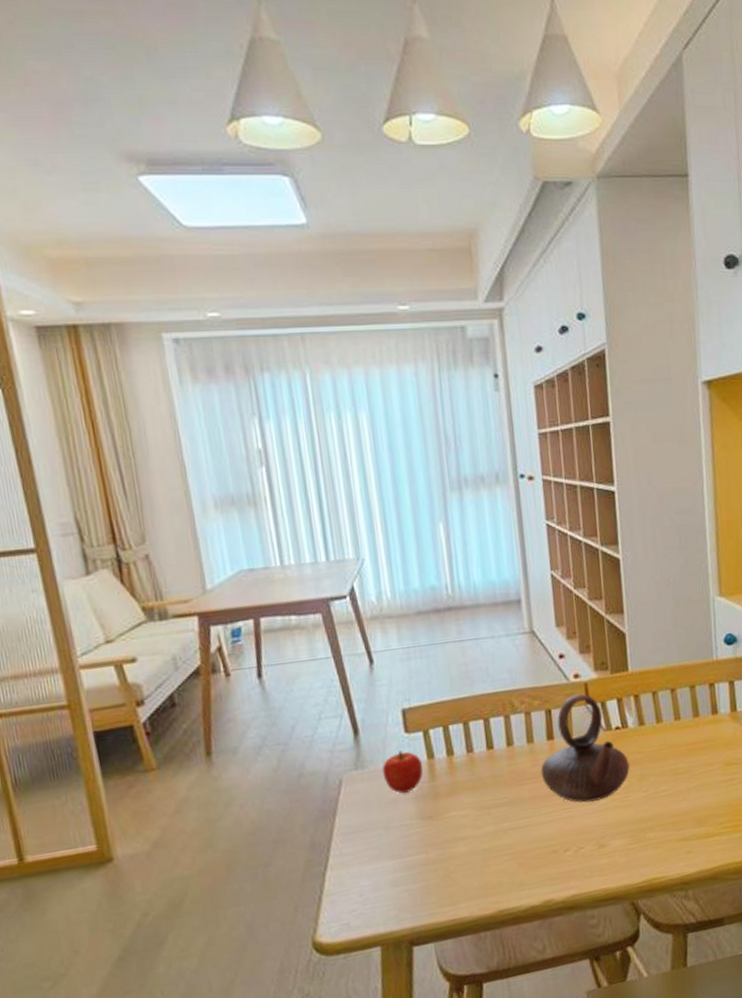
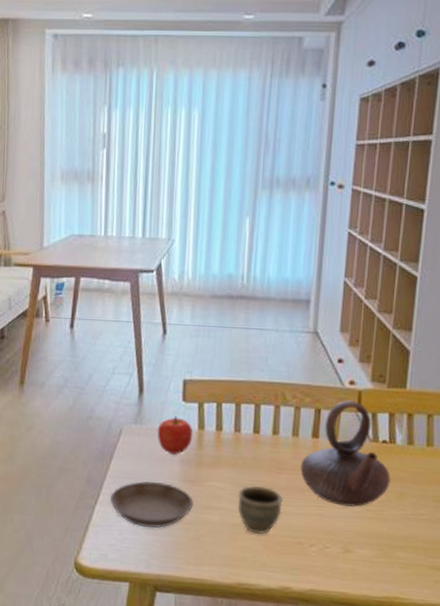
saucer: none [341,825,438,882] -> present [110,481,195,528]
cup: none [481,802,531,855] -> present [237,485,283,535]

